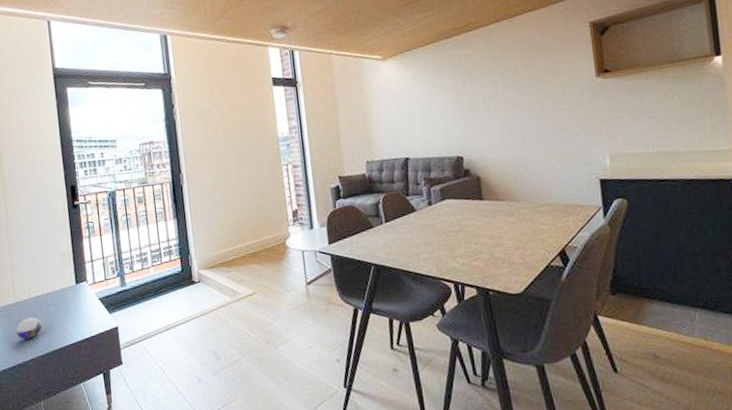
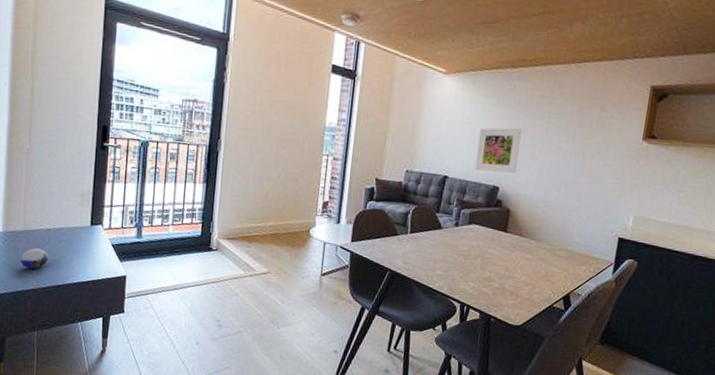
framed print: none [429,94,477,145] -> present [475,128,523,173]

